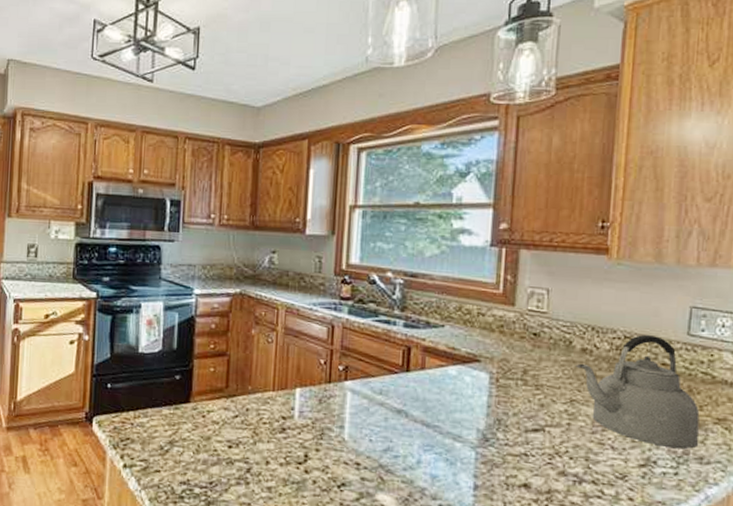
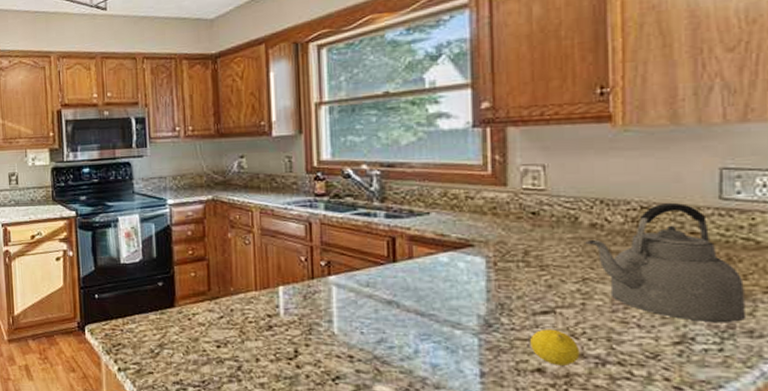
fruit: none [520,446,562,482] -> present [530,329,580,366]

